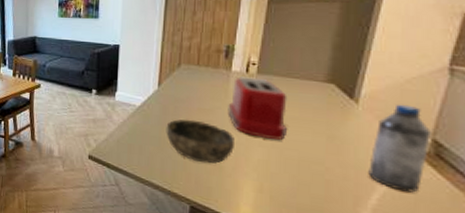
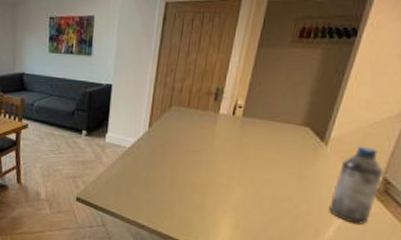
bowl: present [166,119,234,164] -> none [153,160,217,203]
toaster: present [227,77,288,141] -> none [212,119,268,180]

